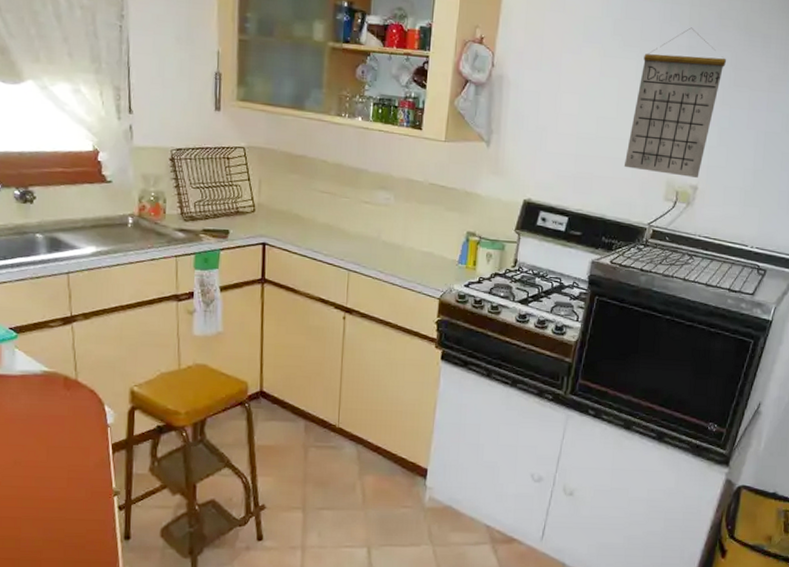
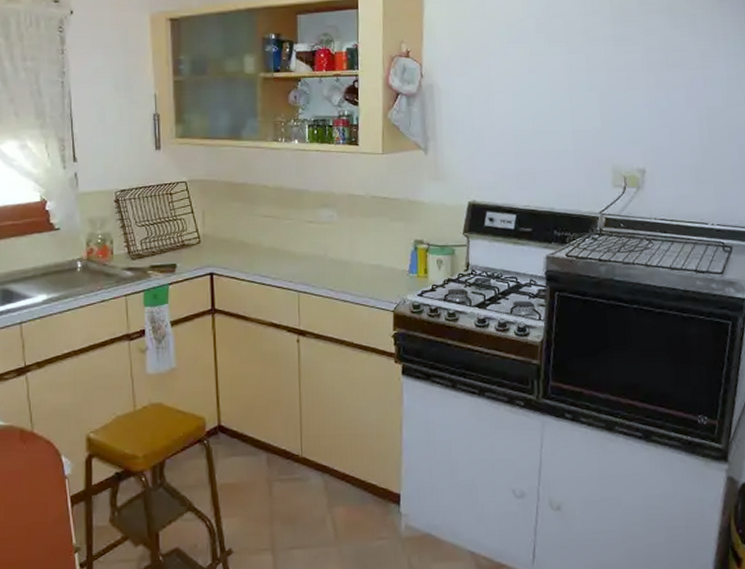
calendar: present [623,27,726,178] -> none [566,17,655,161]

